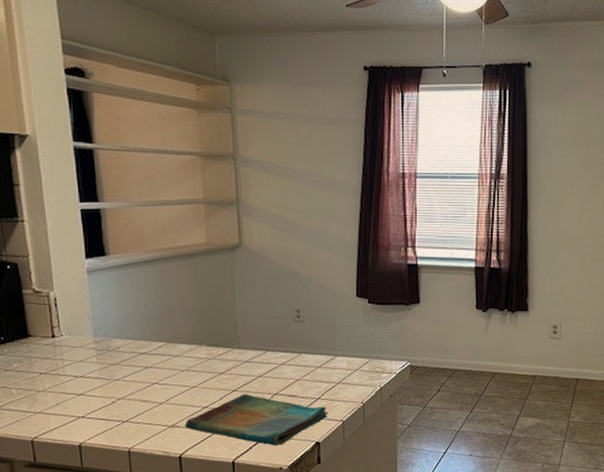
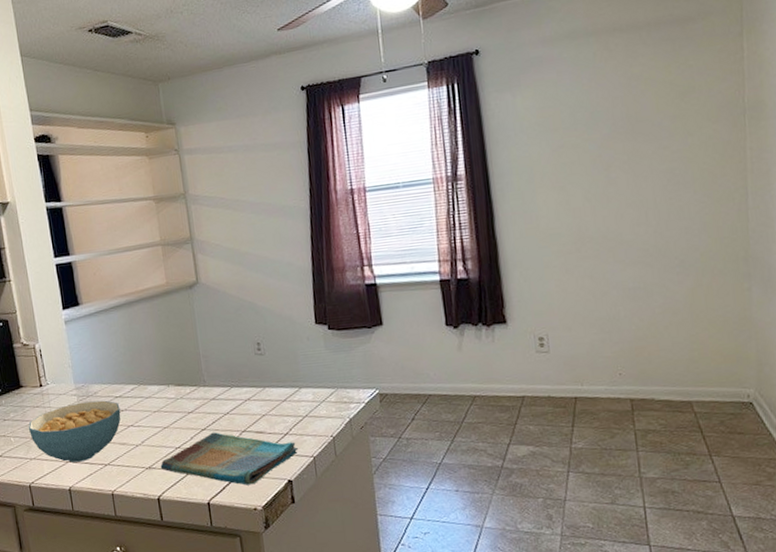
cereal bowl: none [34,356,145,418] -> present [28,400,121,462]

